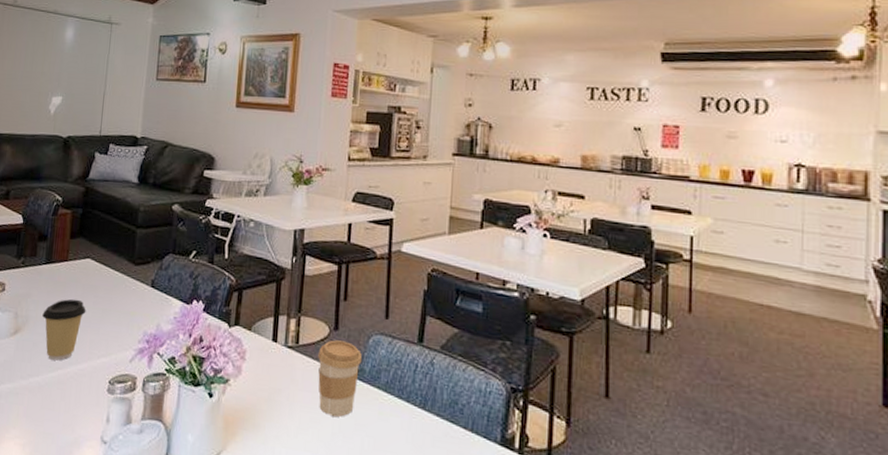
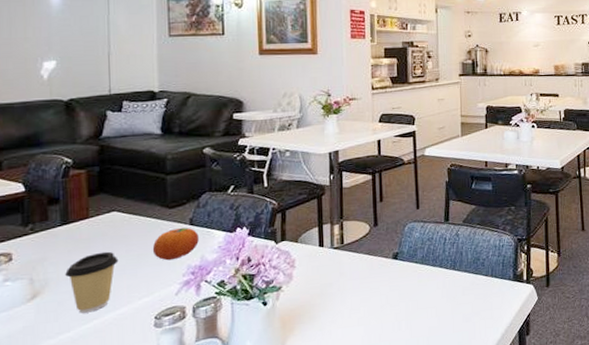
fruit: none [115,288,158,323] -> present [152,227,199,261]
coffee cup: present [318,340,363,418] -> none [362,233,401,294]

